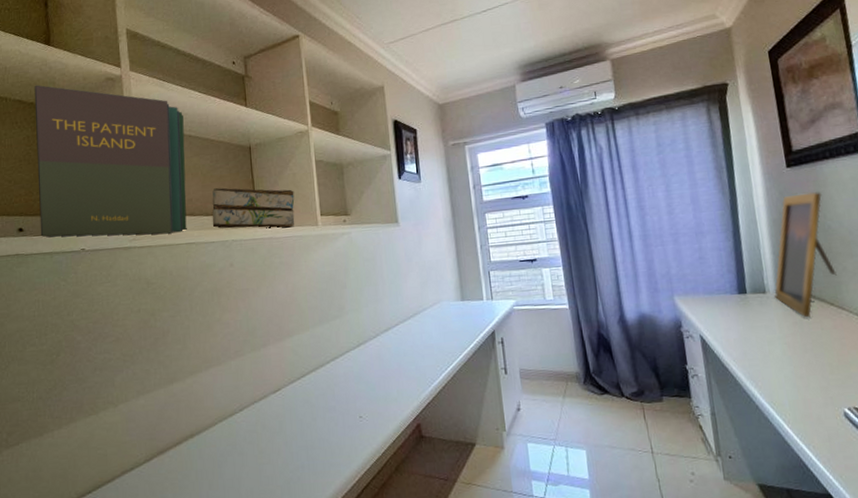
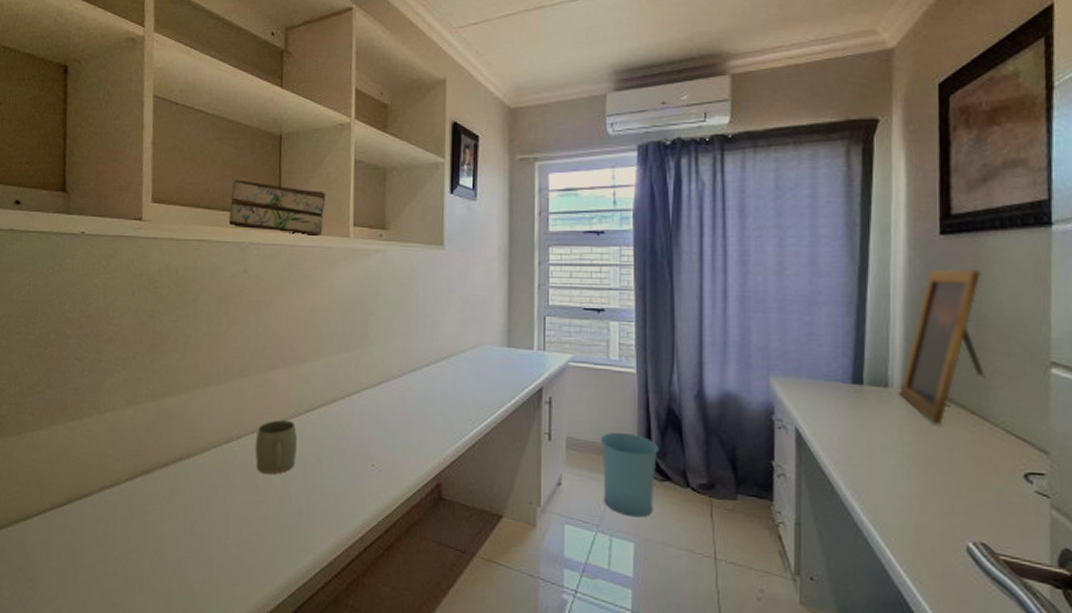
books: present [34,85,187,237] -> none [38,38,209,227]
mug: none [256,388,294,438] -> present [255,419,298,474]
waste bin: none [547,358,598,429] -> present [600,432,659,518]

